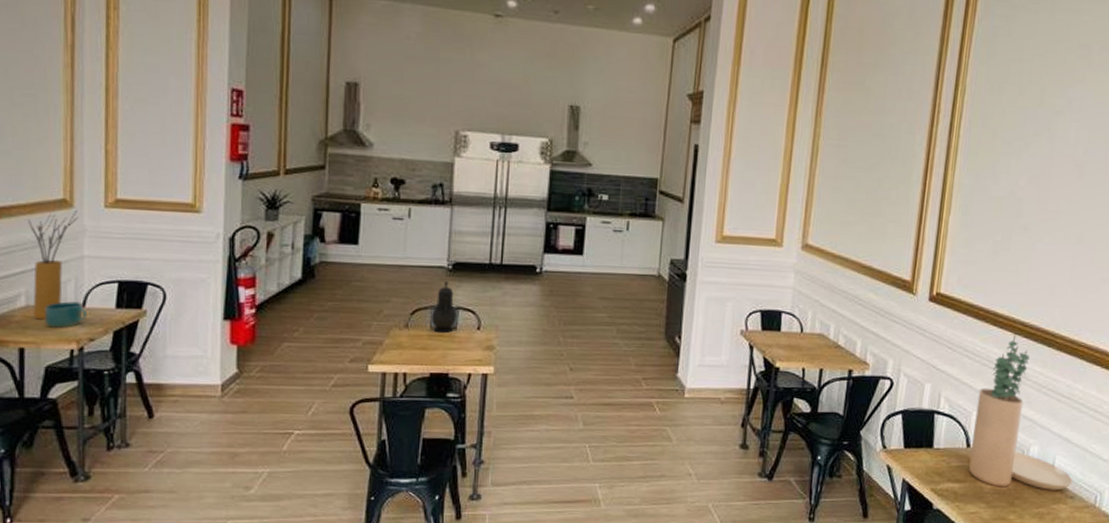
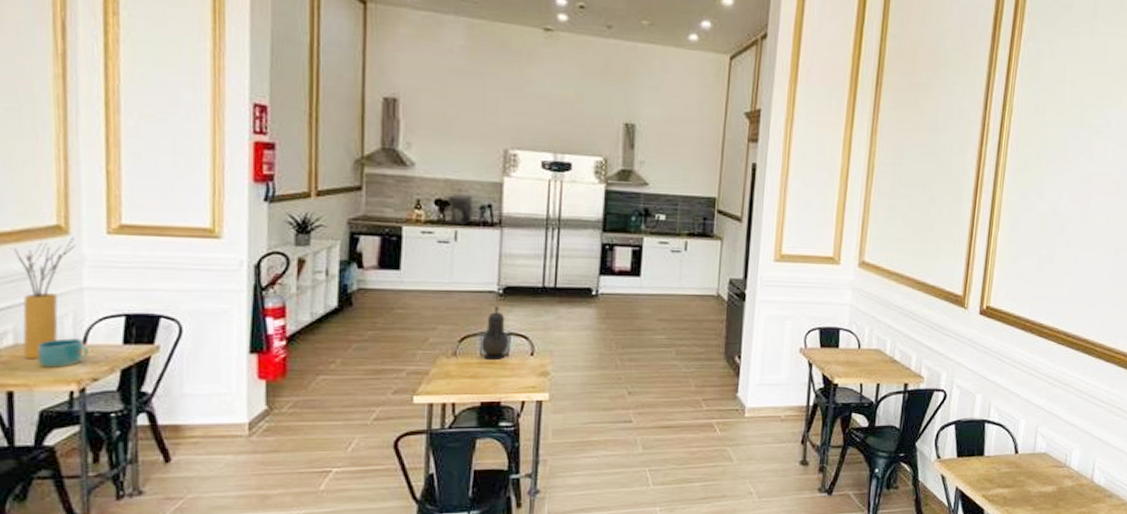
coffee maker: none [399,173,426,204] -> present [444,194,473,226]
vase: present [969,334,1030,487] -> none [1017,344,1072,490]
saucer: present [1011,451,1073,490] -> none [1056,456,1111,491]

